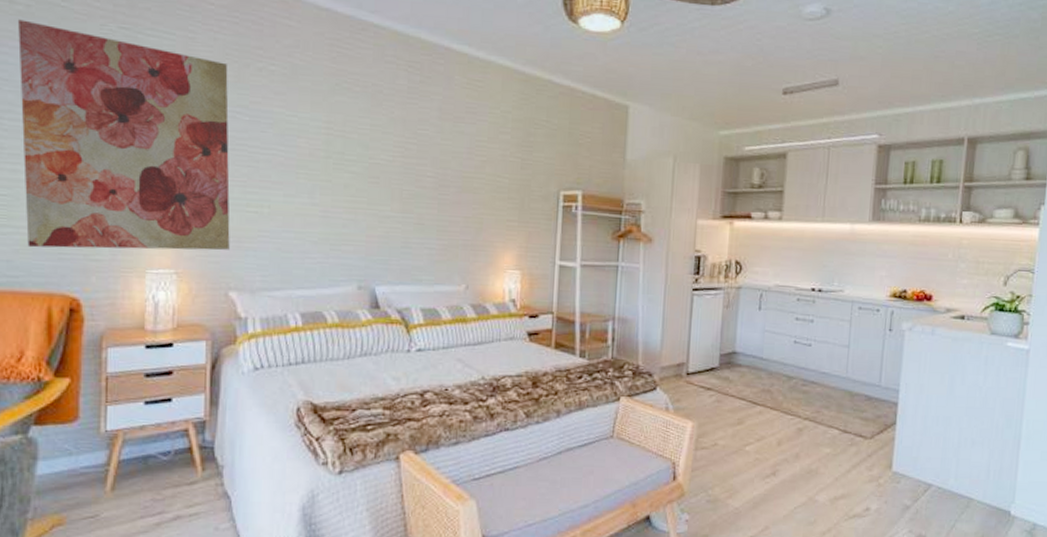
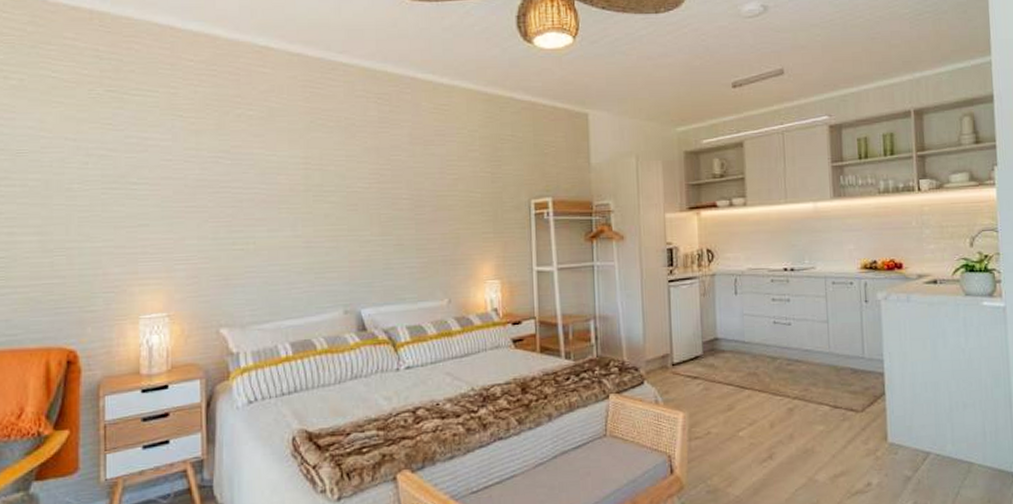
wall art: present [18,19,230,251] -> none [13,93,219,306]

